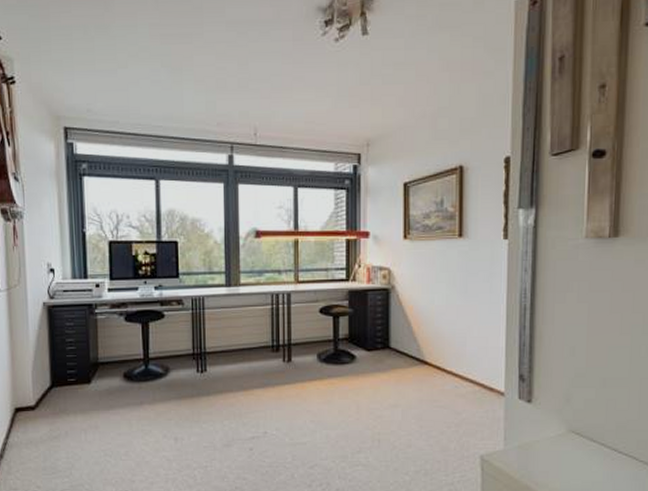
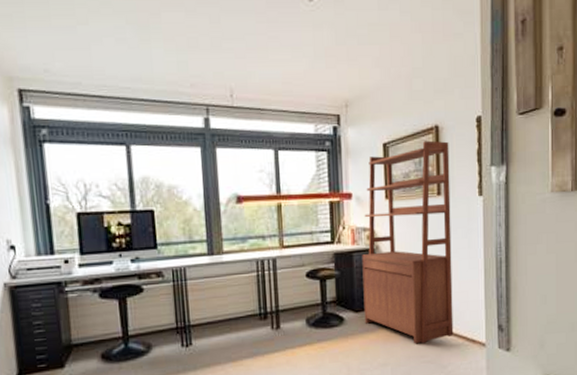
bookshelf: none [376,181,474,388] -> present [362,140,454,344]

